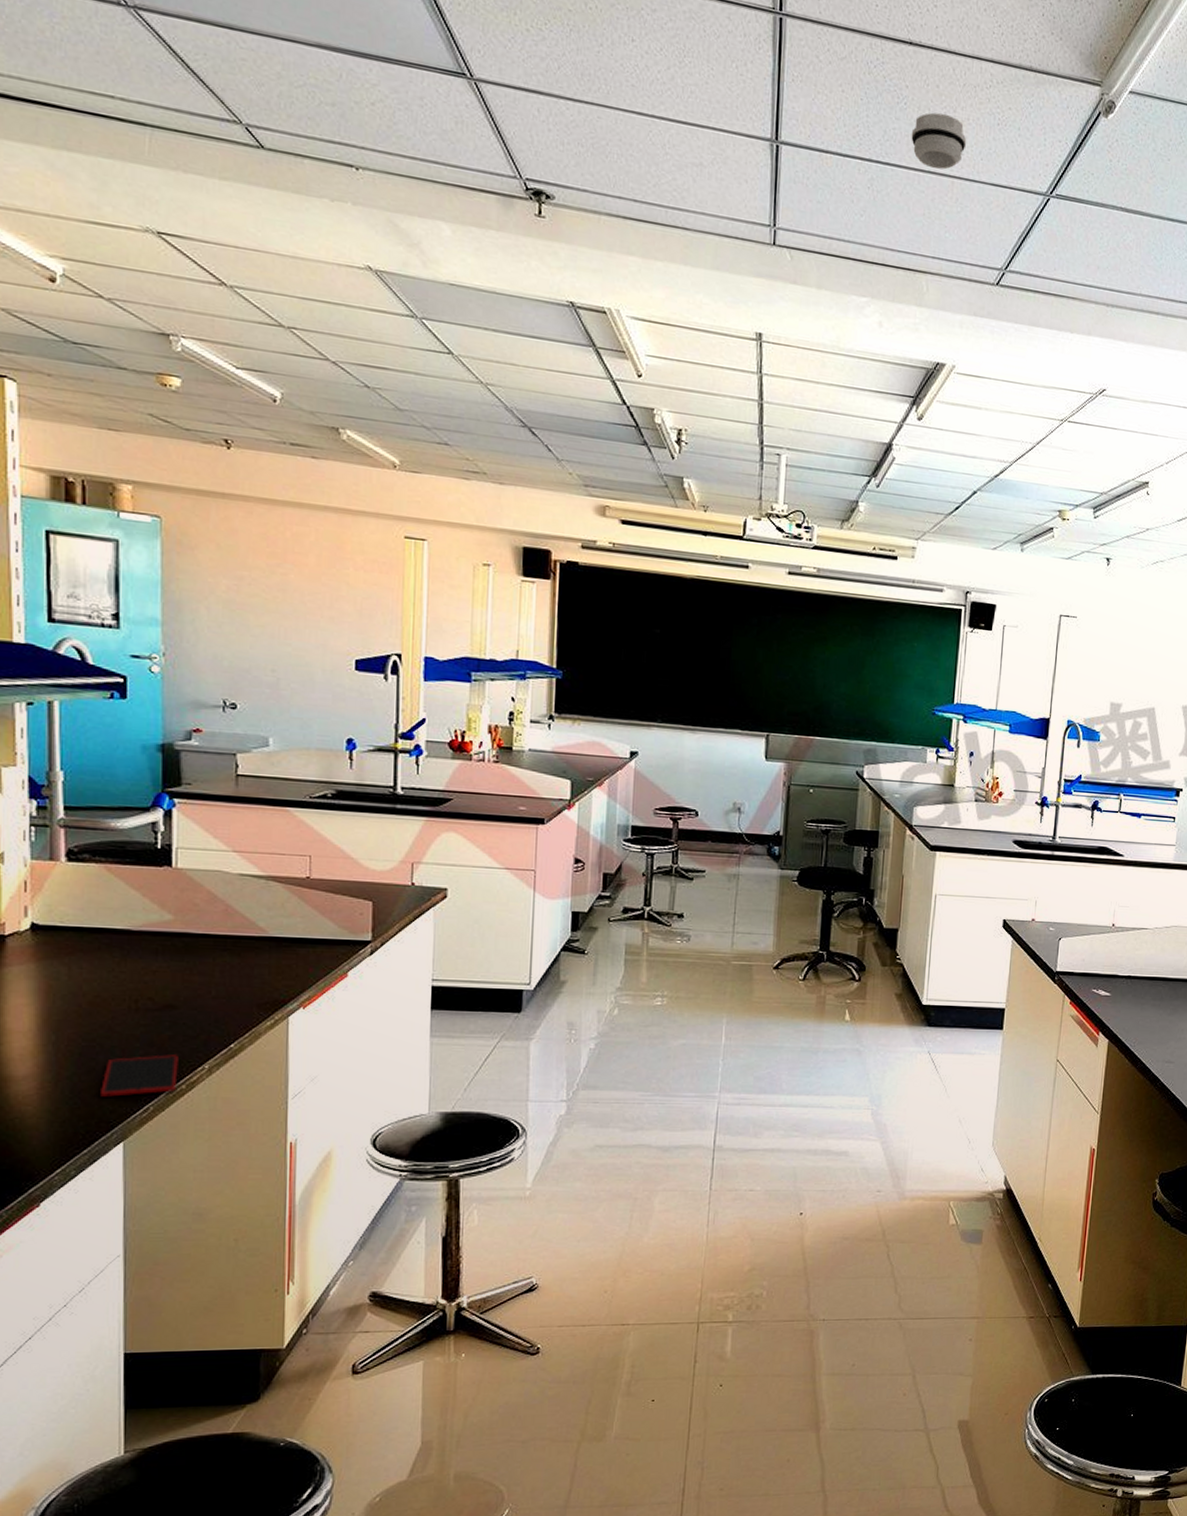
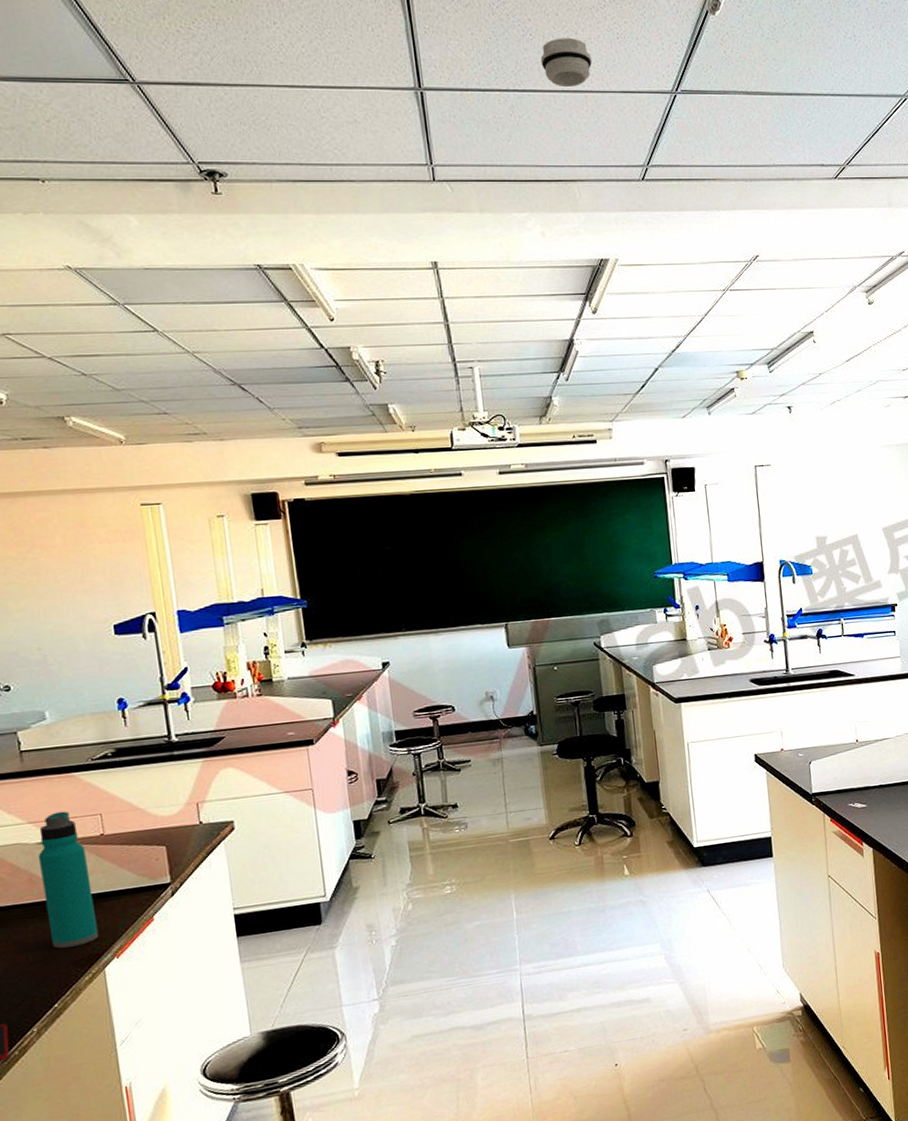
water bottle: none [237,845,289,989] -> present [37,811,99,949]

